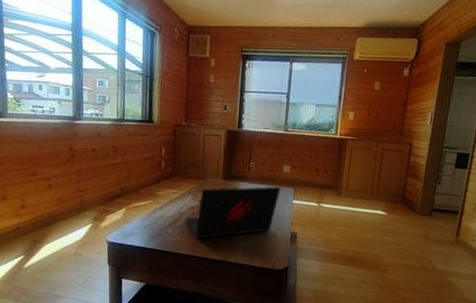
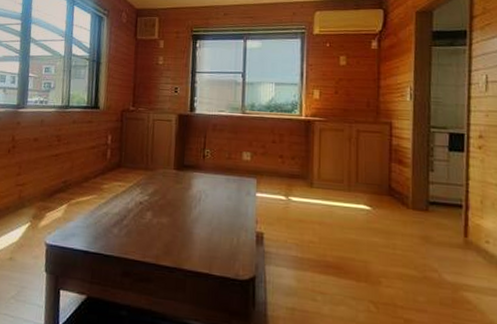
laptop: present [185,186,281,239] -> none [133,176,242,241]

